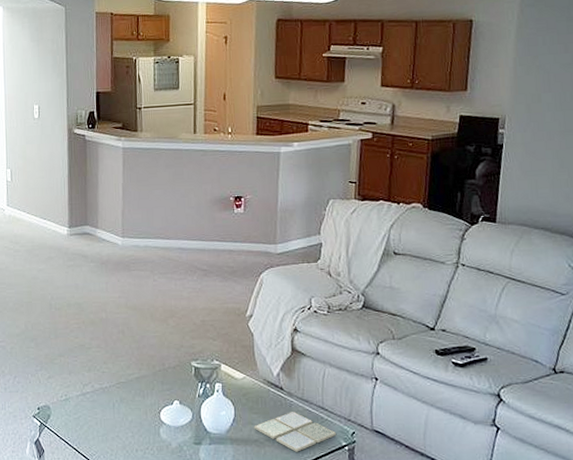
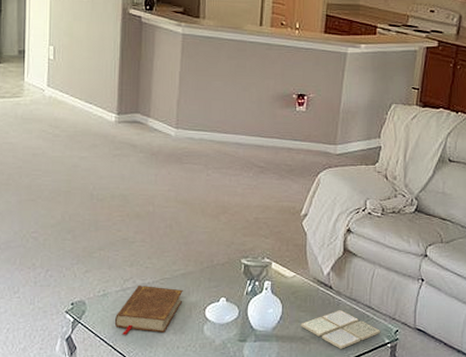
book: none [77,389,138,438] -> present [114,285,183,335]

